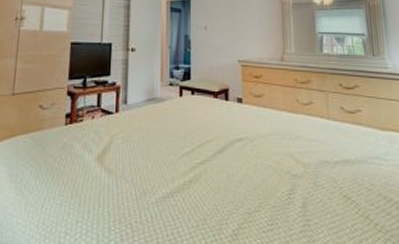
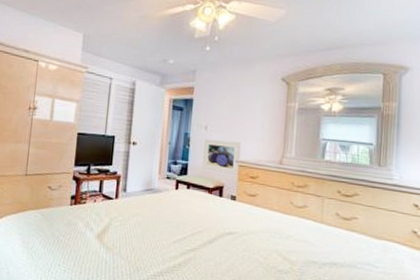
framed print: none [204,40,243,76] -> present [201,139,242,175]

